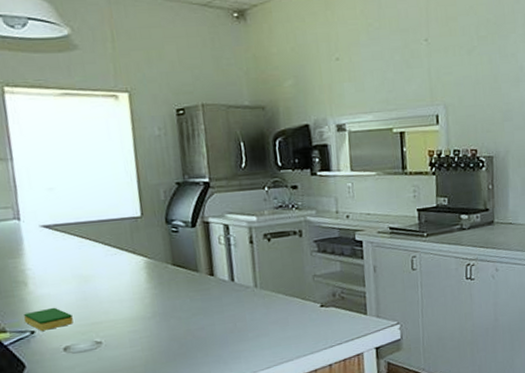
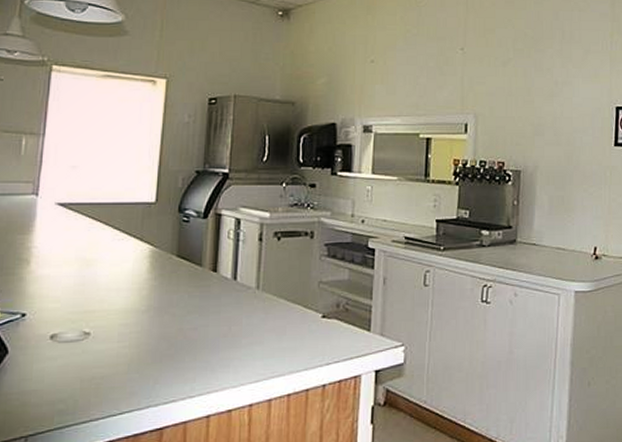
dish sponge: present [23,307,73,331] -> none [17,290,67,314]

